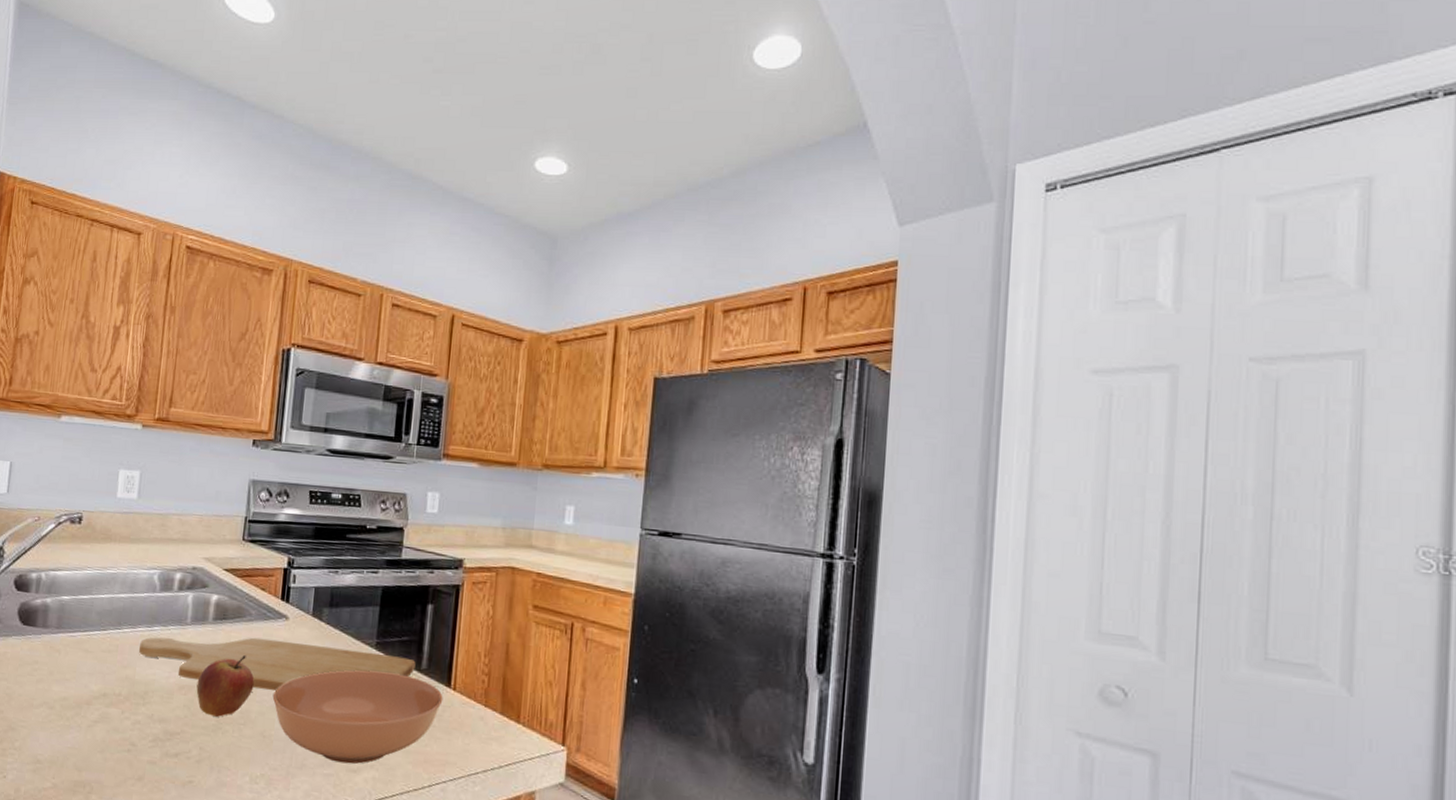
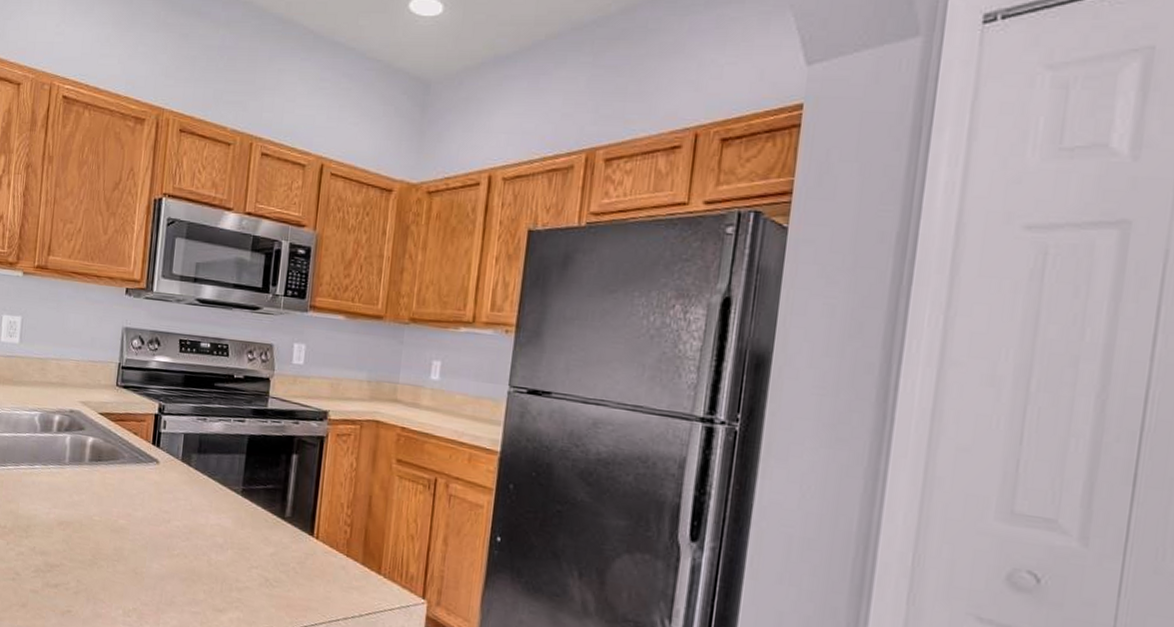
chopping board: present [139,637,416,690] -> none [22,474,280,530]
fruit: present [196,655,255,717] -> none [74,496,127,553]
bowl: present [272,670,443,764] -> none [144,514,306,604]

